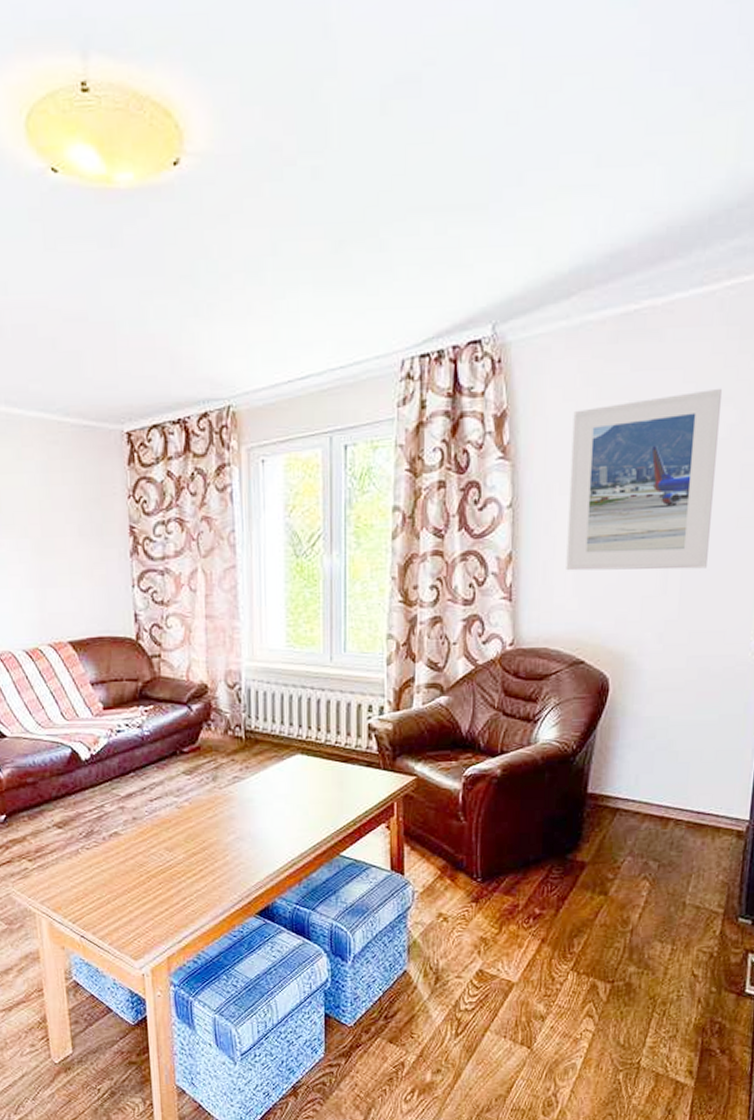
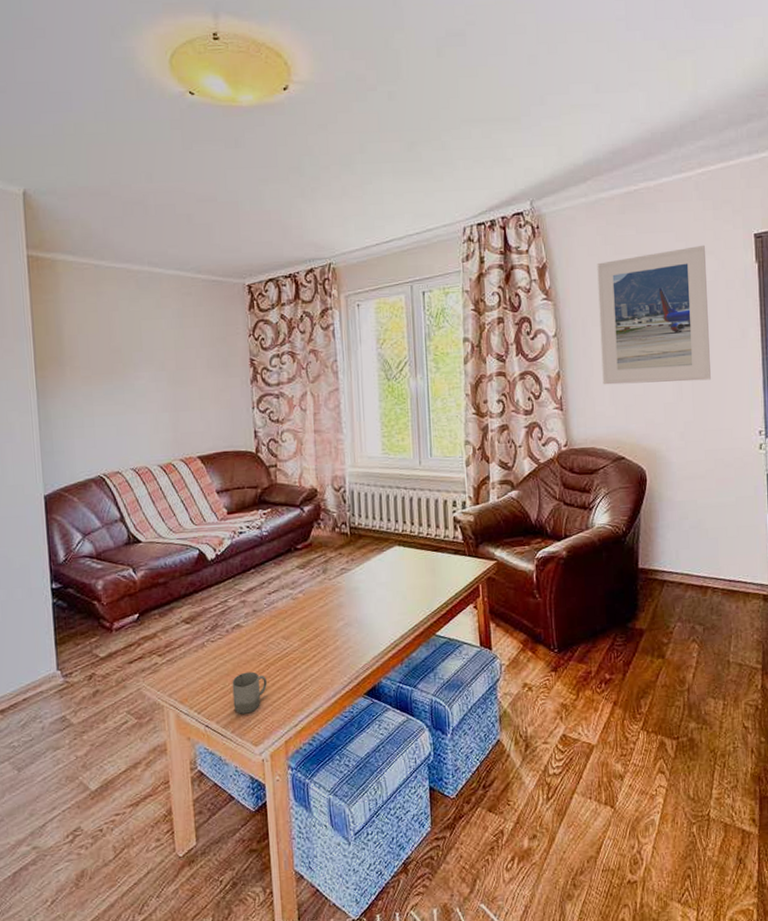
cup: none [109,883,148,927] -> present [232,671,267,714]

